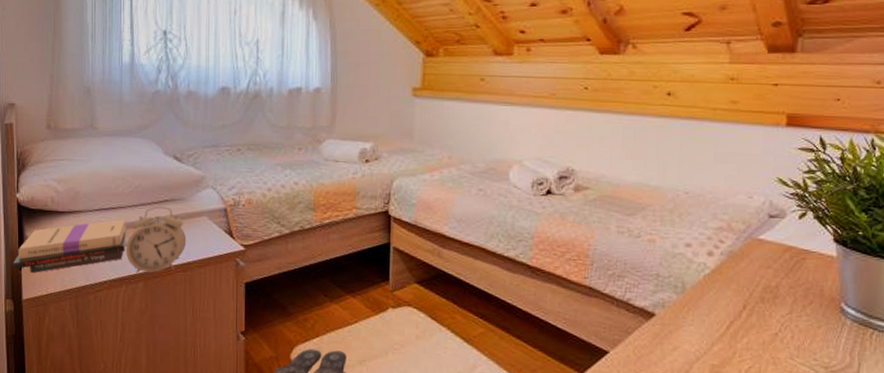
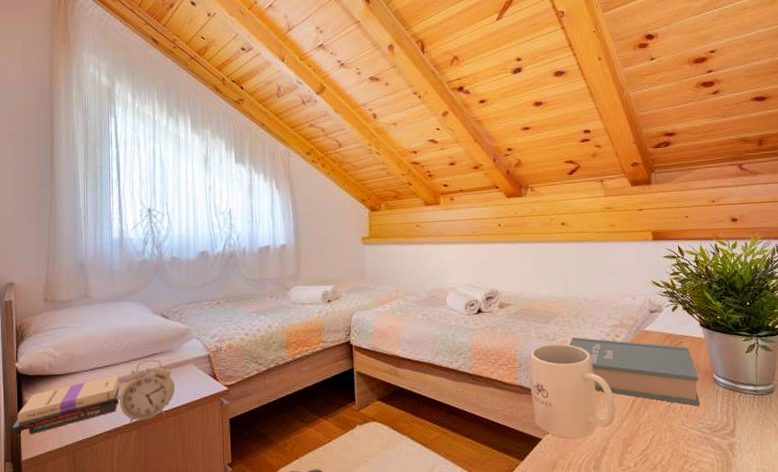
mug: none [601,241,708,357] -> present [529,343,616,439]
book: none [657,236,820,339] -> present [569,337,701,406]

